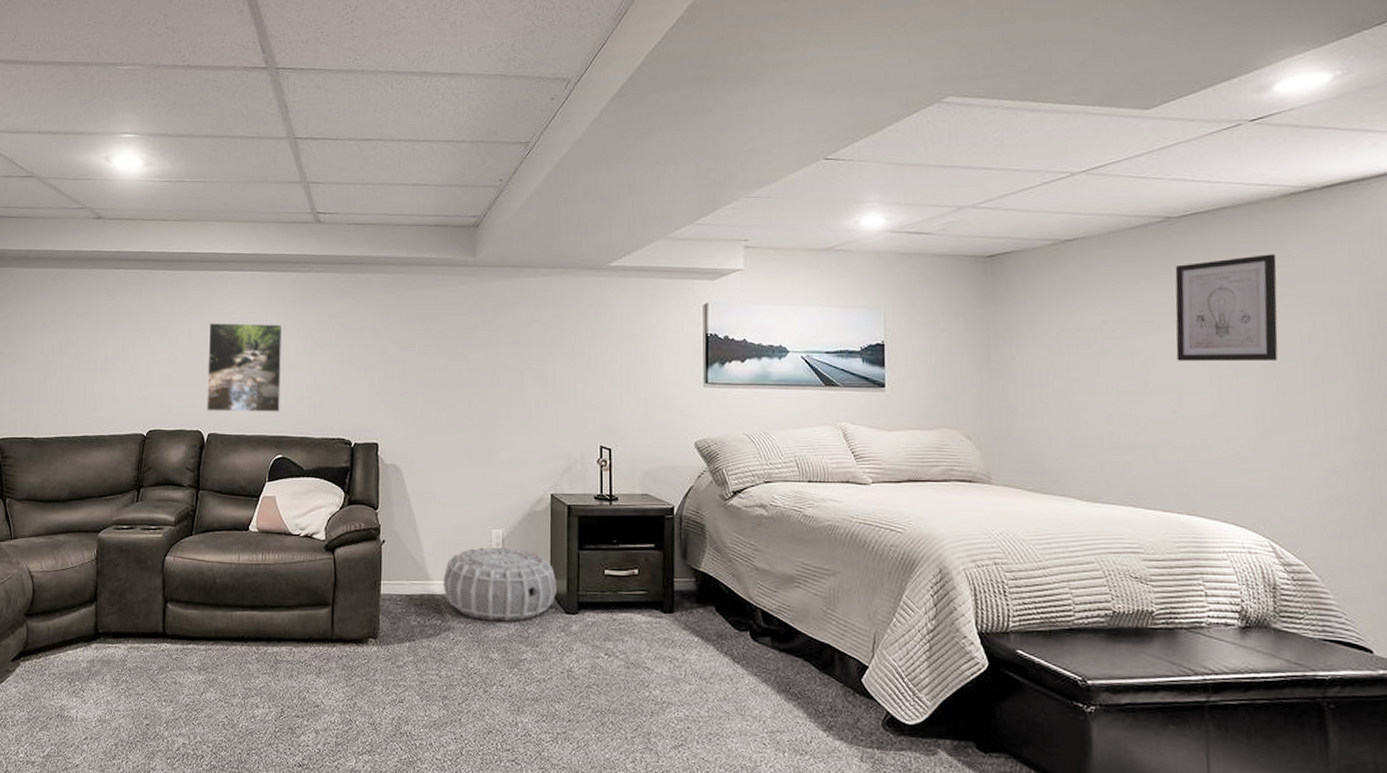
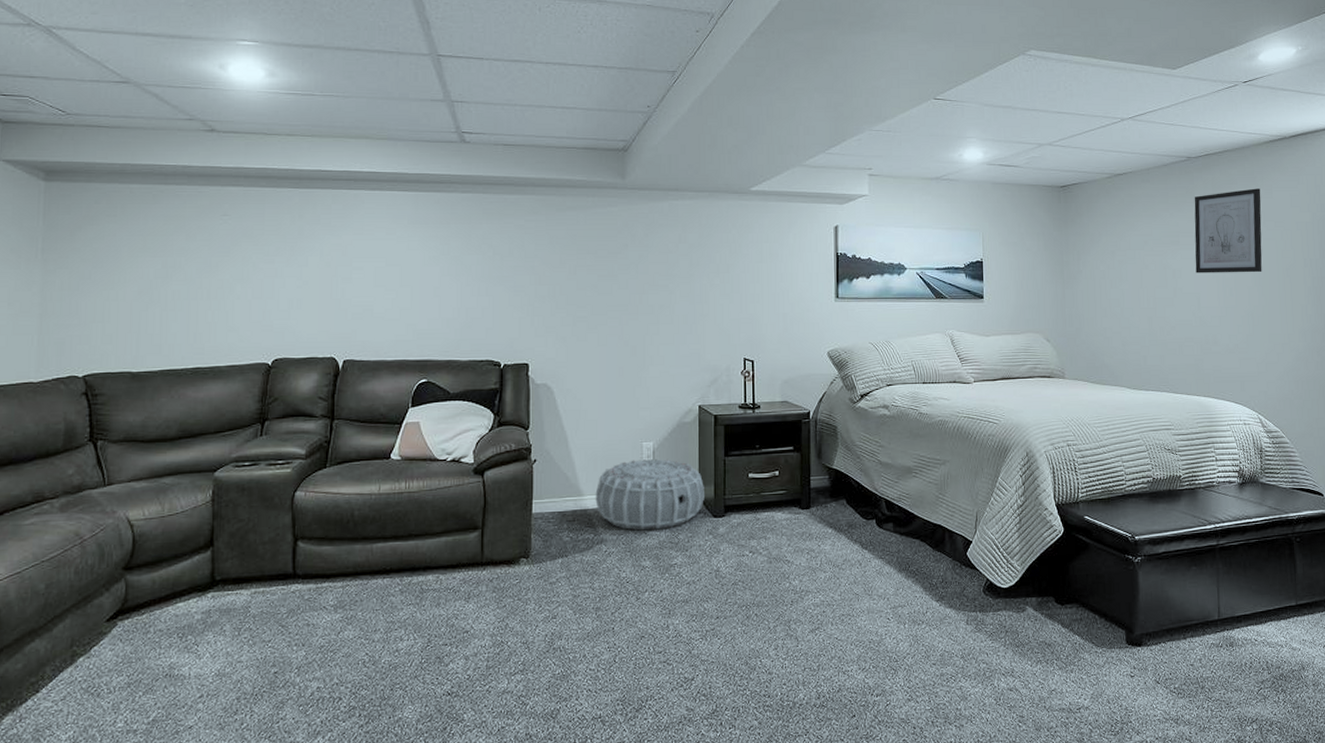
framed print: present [206,322,283,412] -> none [341,243,426,337]

